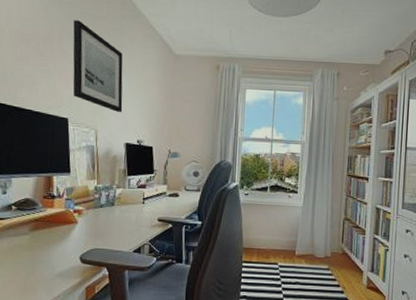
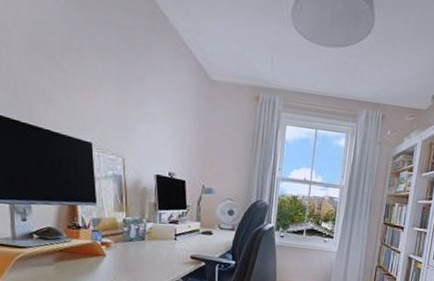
wall art: present [73,20,123,112] -> none [95,28,153,140]

